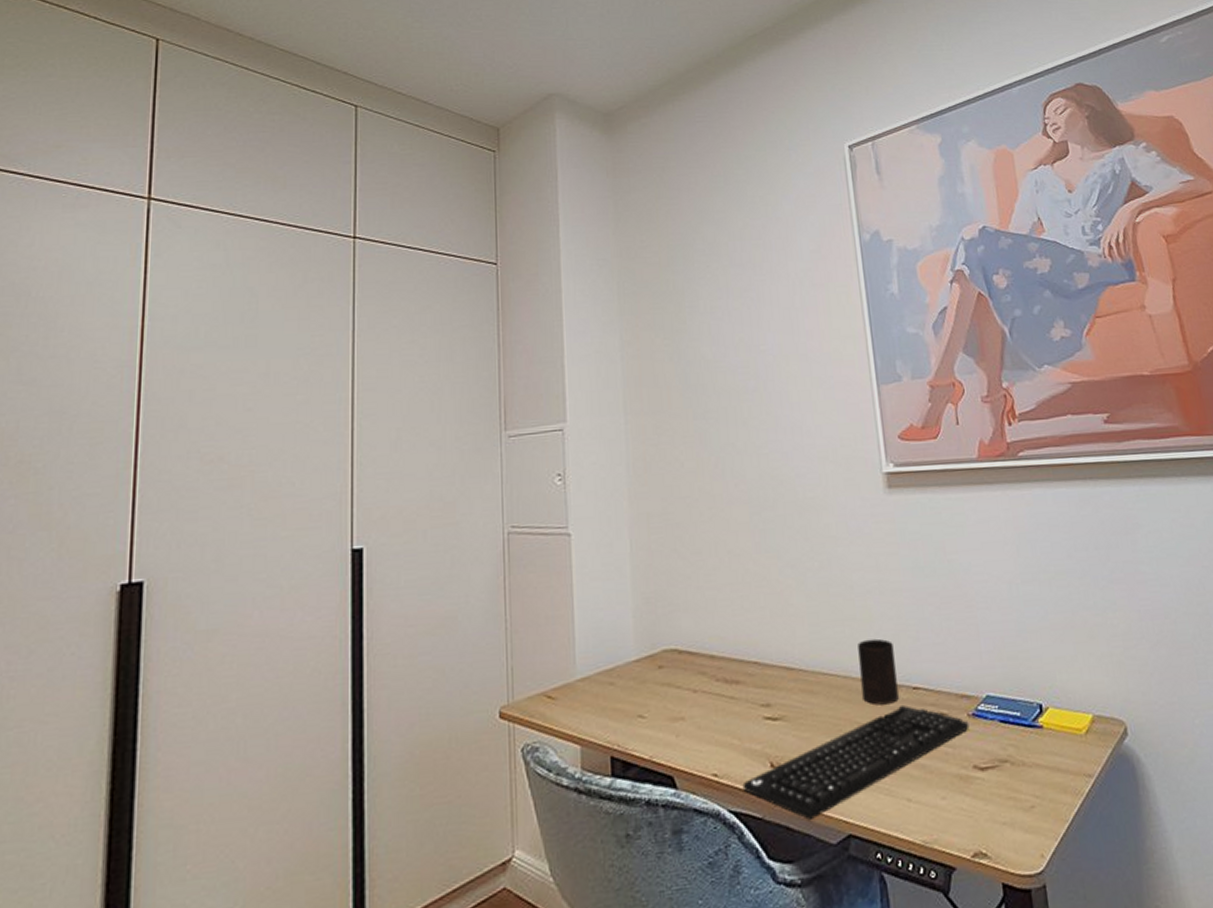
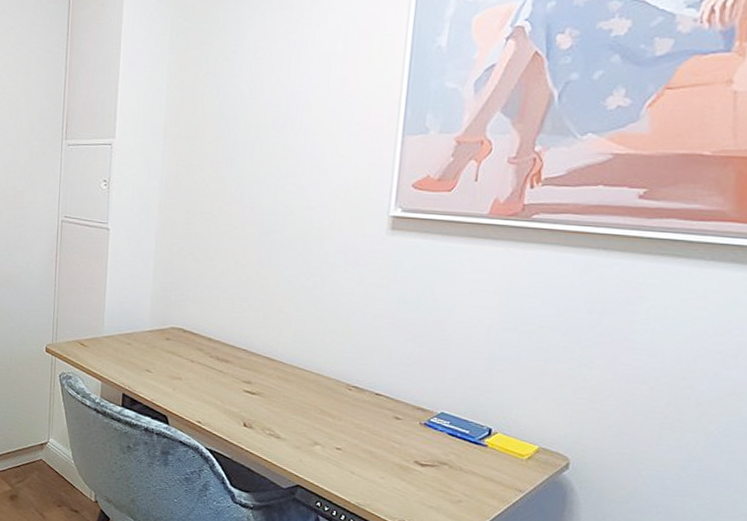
keyboard: present [742,704,970,821] -> none [219,404,419,469]
cup: present [858,638,899,705] -> none [329,349,366,402]

